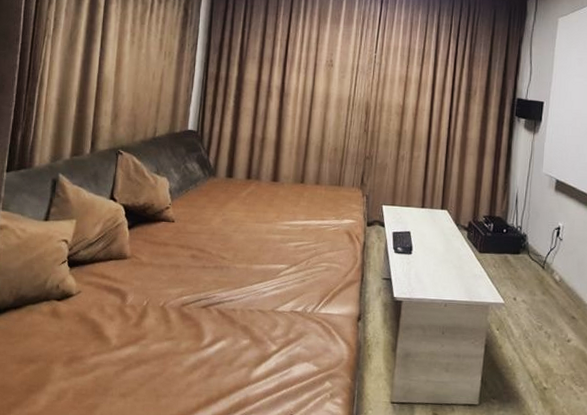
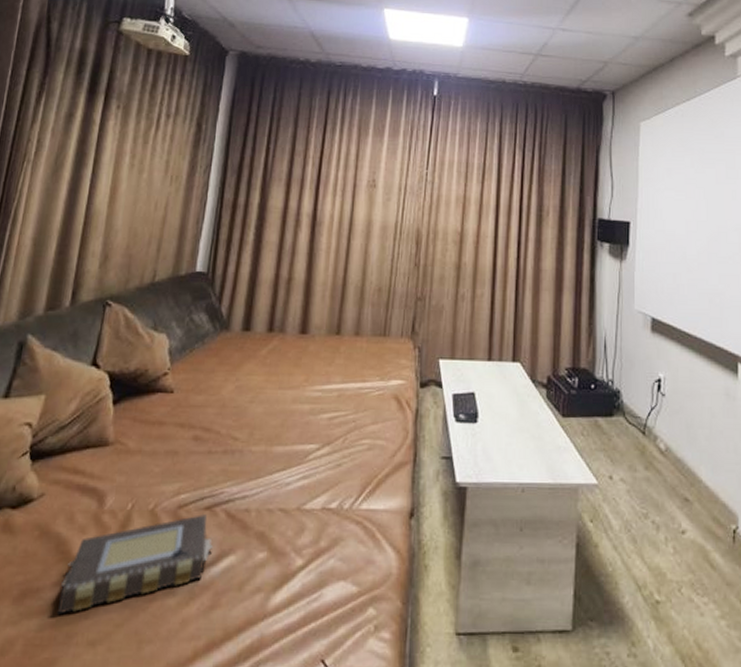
book: none [96,311,209,375] -> present [57,514,214,615]

